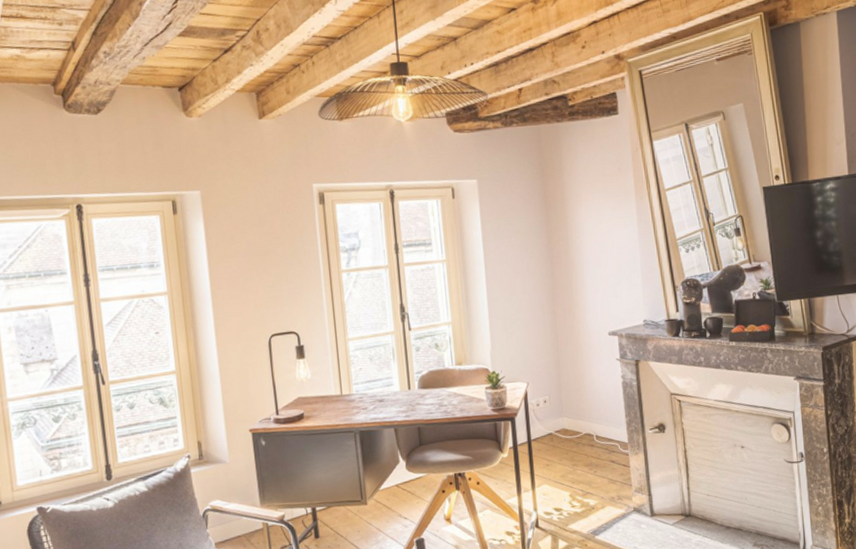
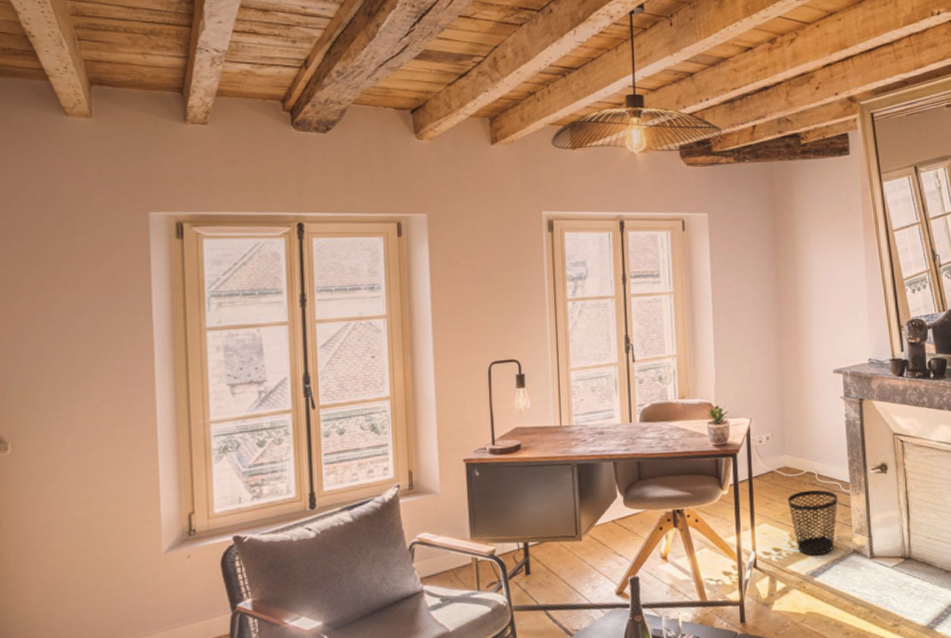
wastebasket: none [567,450,617,515] -> present [787,490,838,556]

